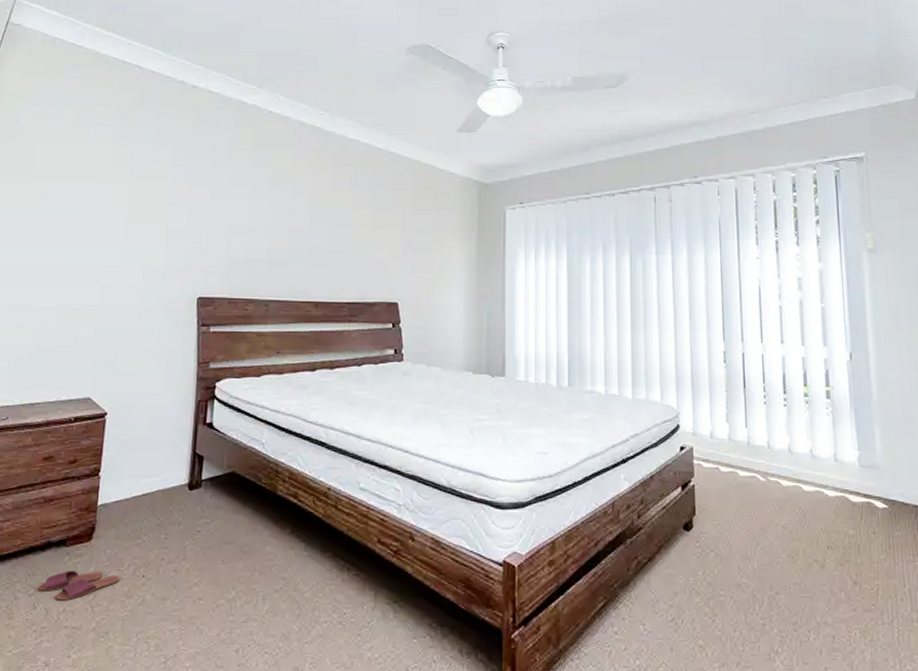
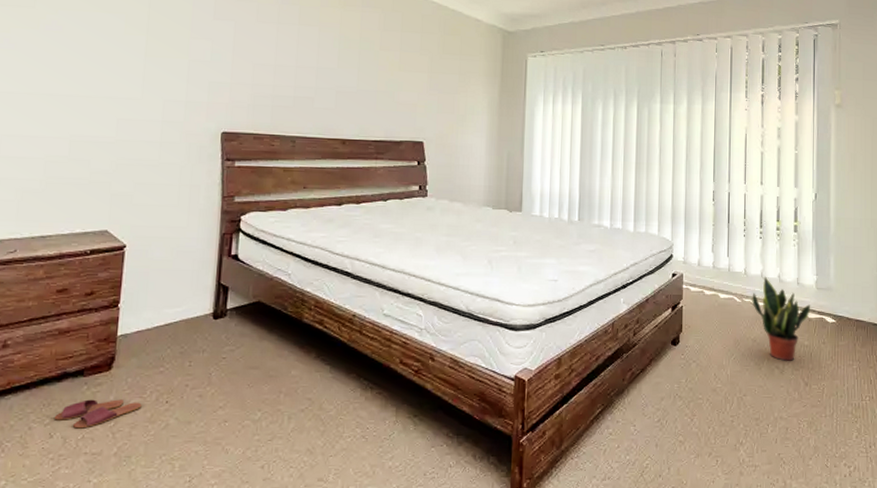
potted plant: none [778,450,854,554] -> present [752,276,811,361]

